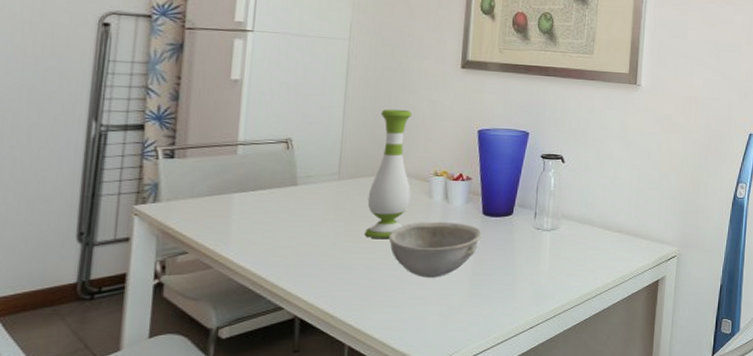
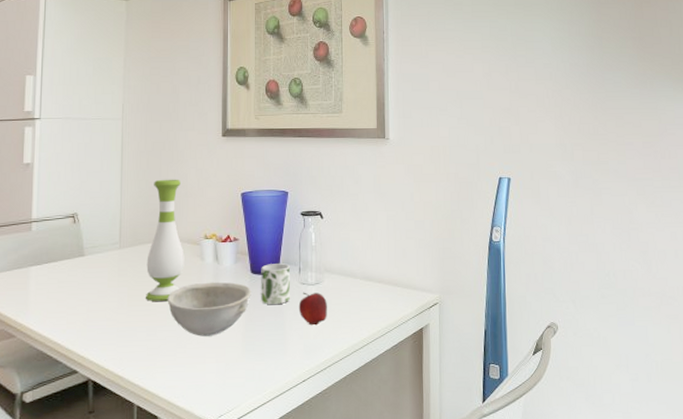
mug: none [491,206,525,248] -> present [261,263,290,304]
apple: none [531,237,562,272] -> present [298,292,327,326]

